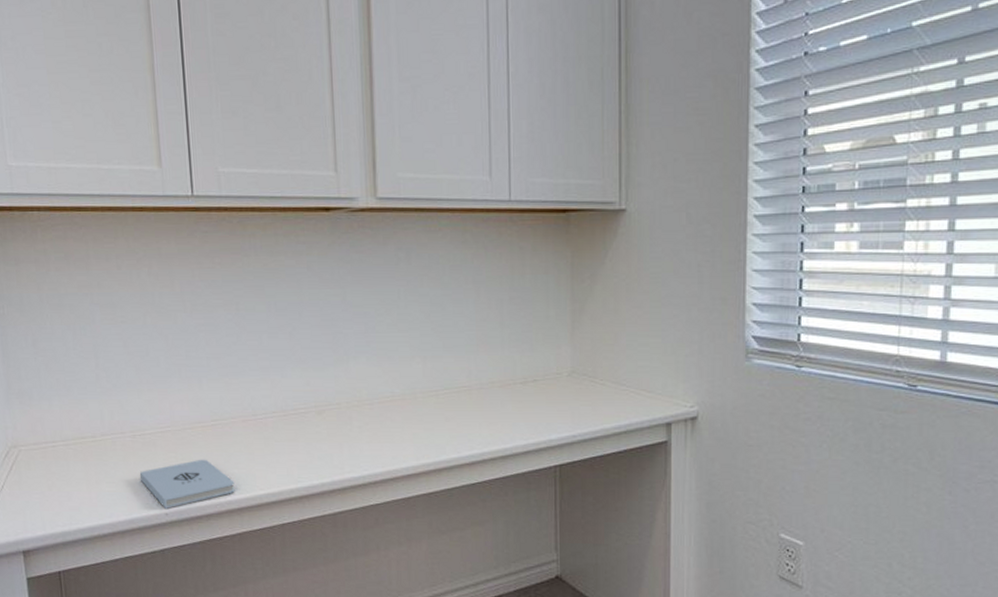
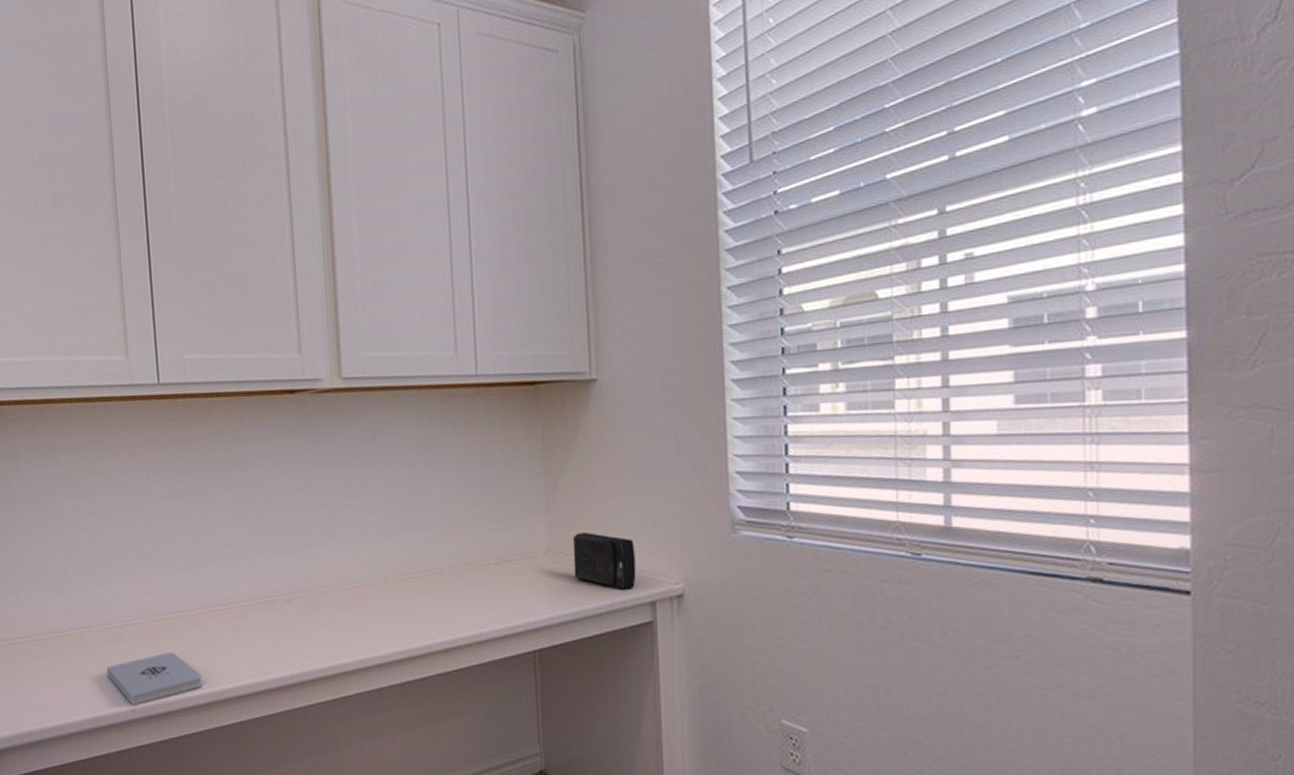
speaker: none [595,356,654,411] -> present [572,533,636,589]

